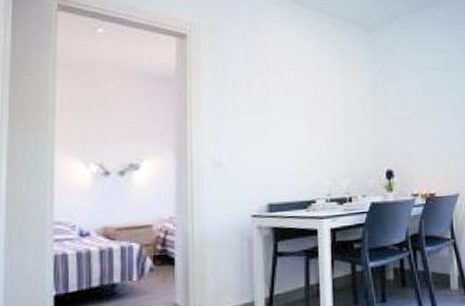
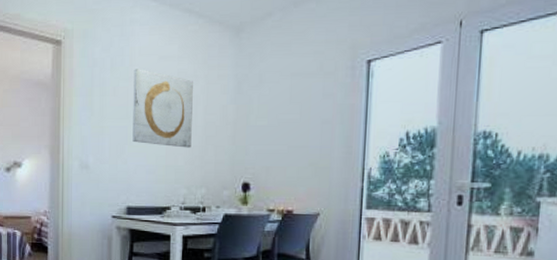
wall art: none [269,63,333,140] -> present [132,69,193,148]

